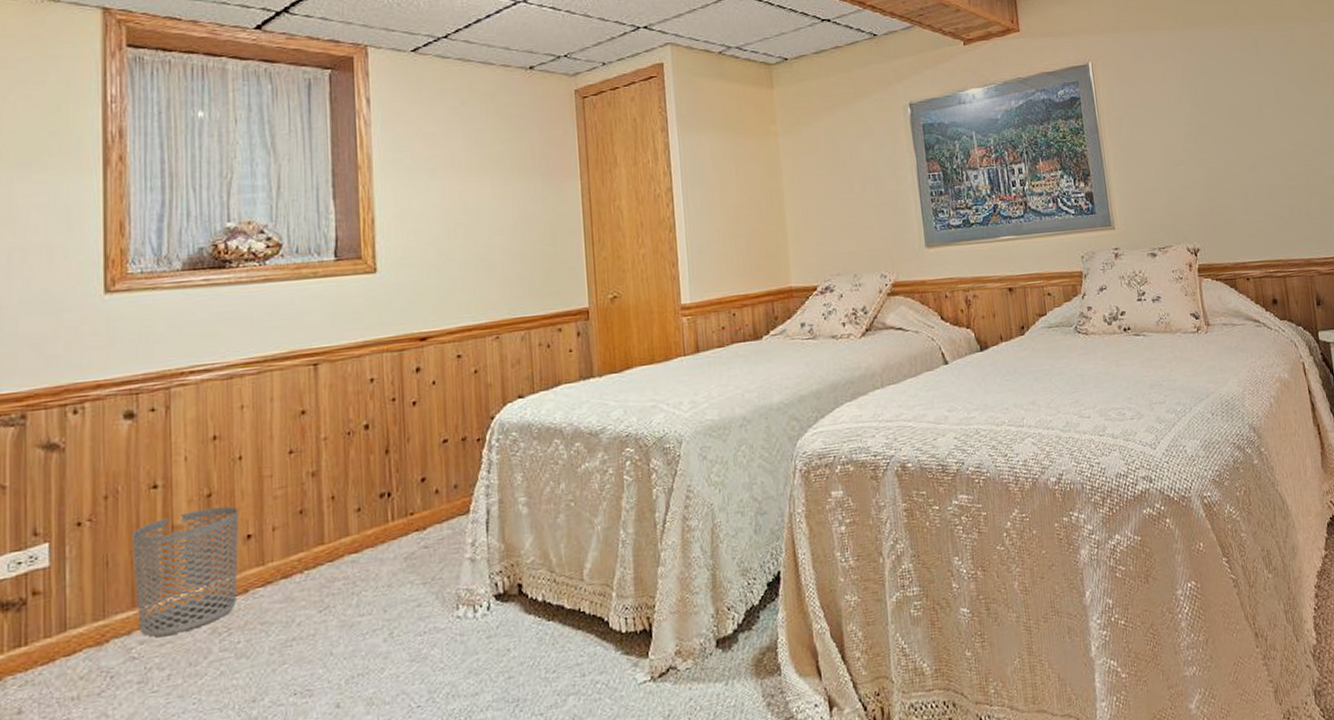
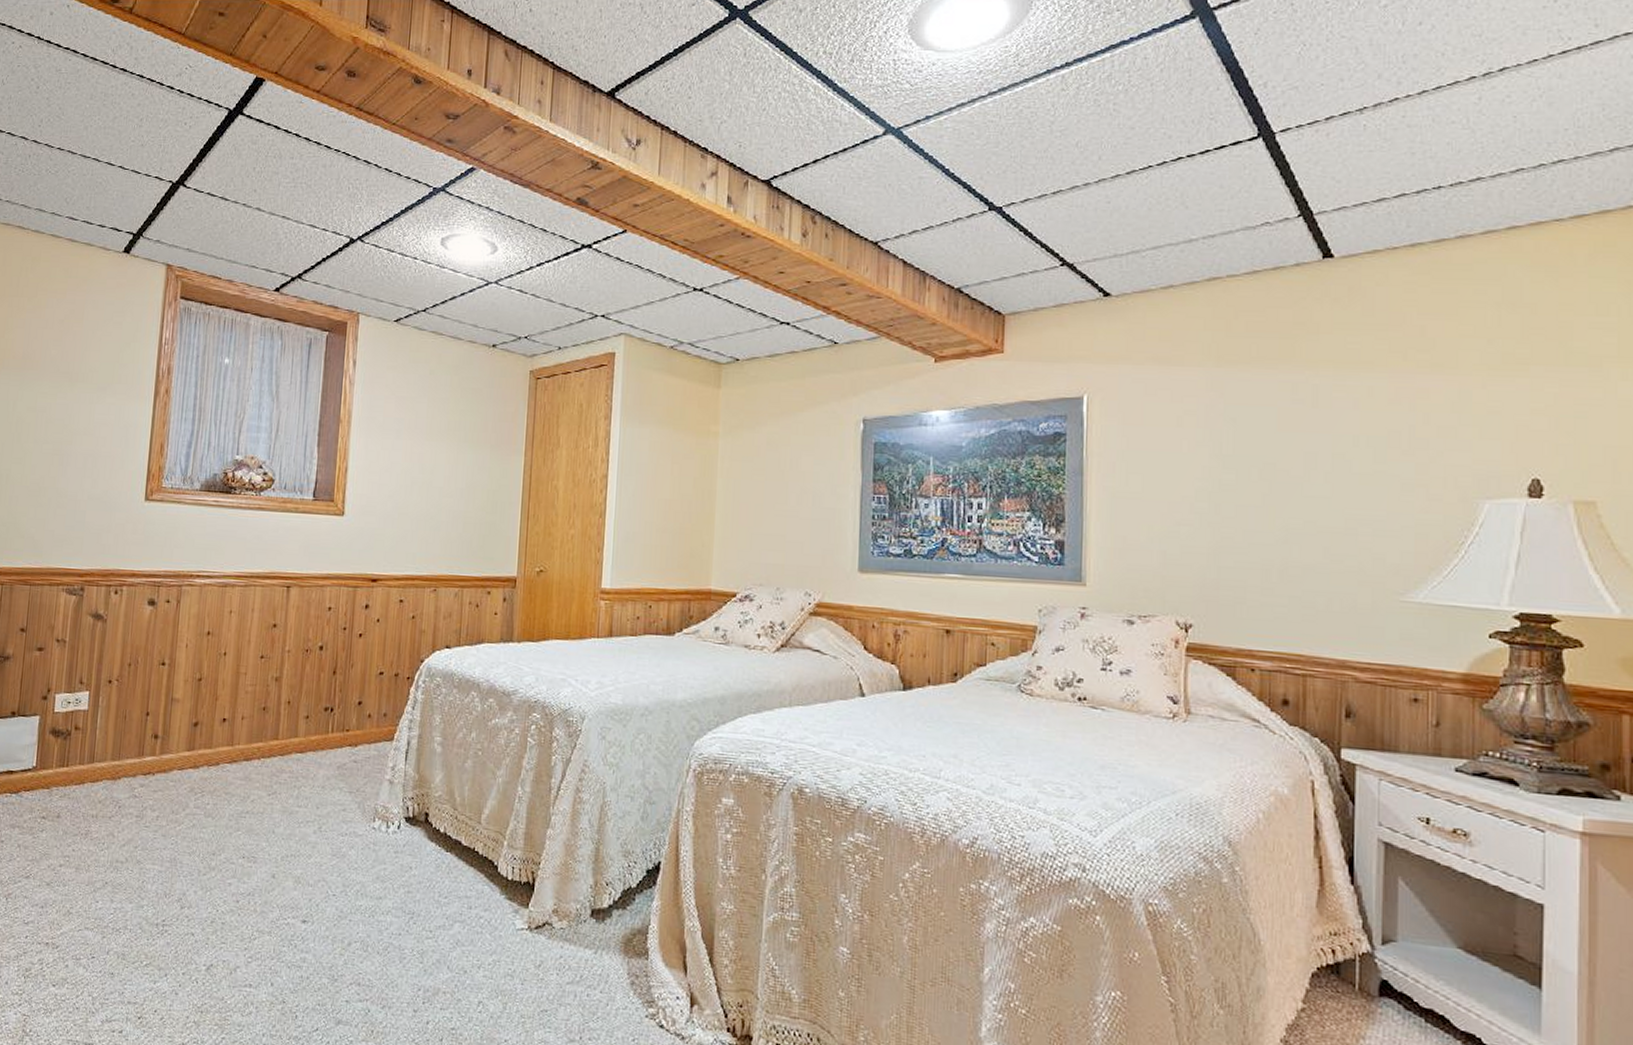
waste bin: present [132,506,240,637] -> none [141,689,220,785]

